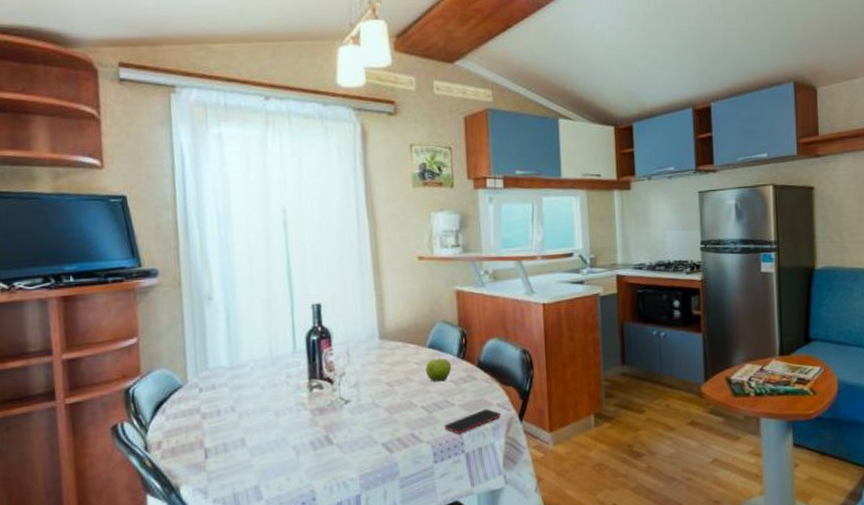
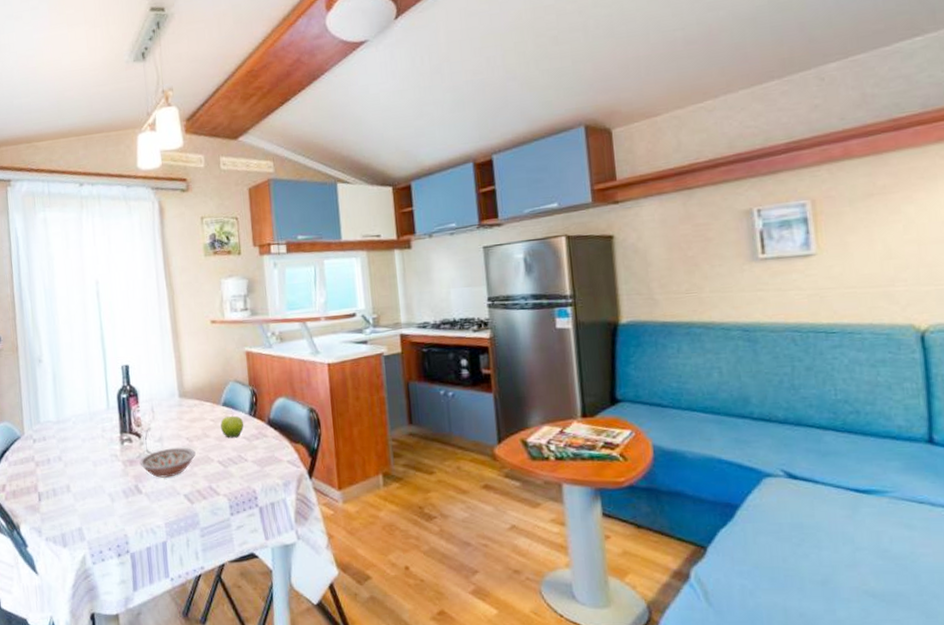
bowl: none [331,392,397,427] -> present [139,447,196,478]
smartphone: present [443,408,502,435] -> none [238,465,292,489]

